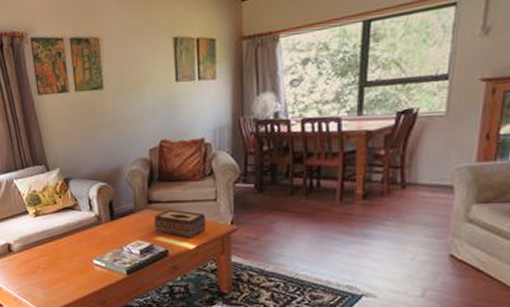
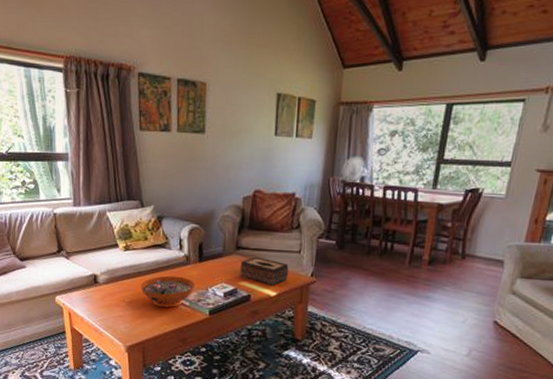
decorative bowl: none [54,237,109,271] -> present [140,275,195,308]

